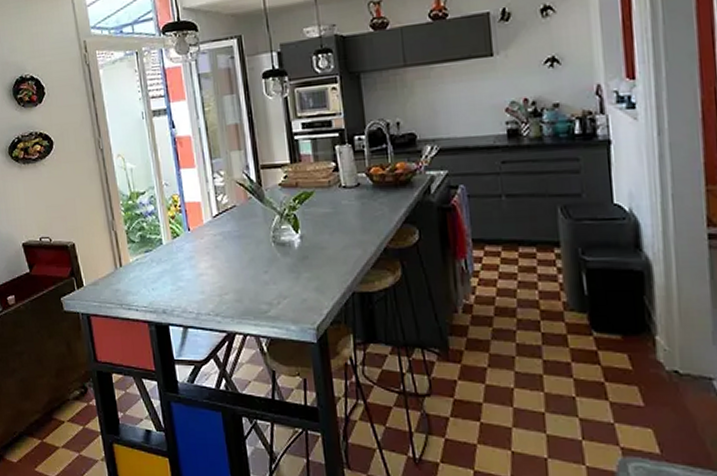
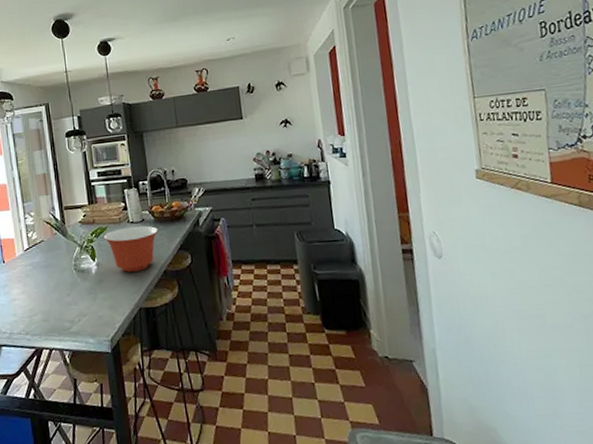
mixing bowl: none [308,191,377,248] -> present [103,225,158,272]

